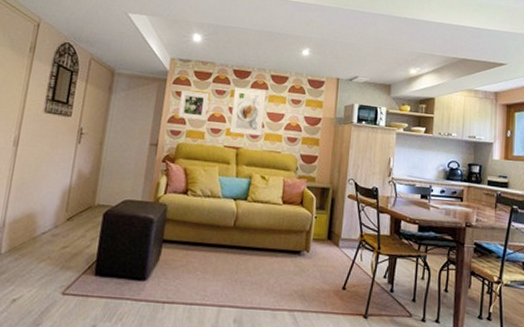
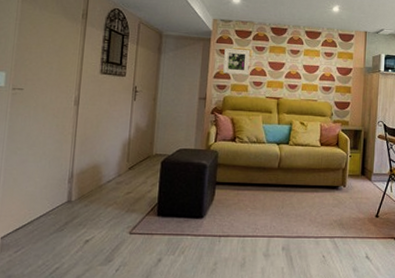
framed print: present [229,86,267,136] -> none [270,43,302,87]

